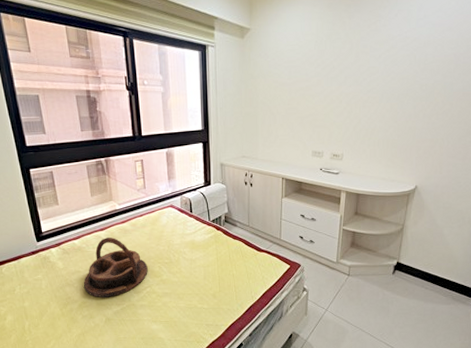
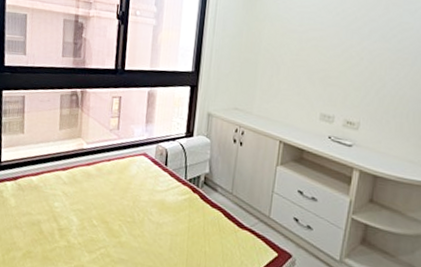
serving tray: present [83,237,148,298] -> none [32,178,107,252]

